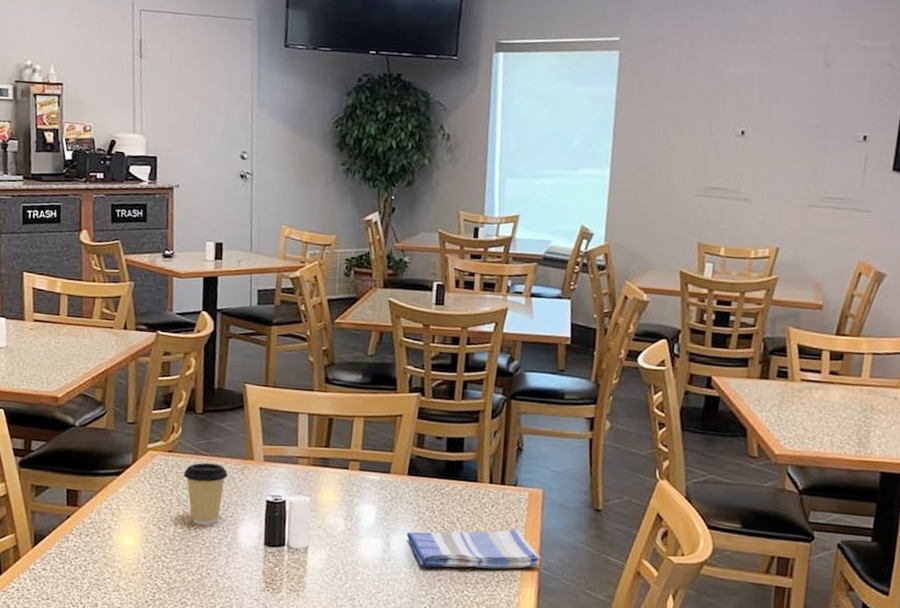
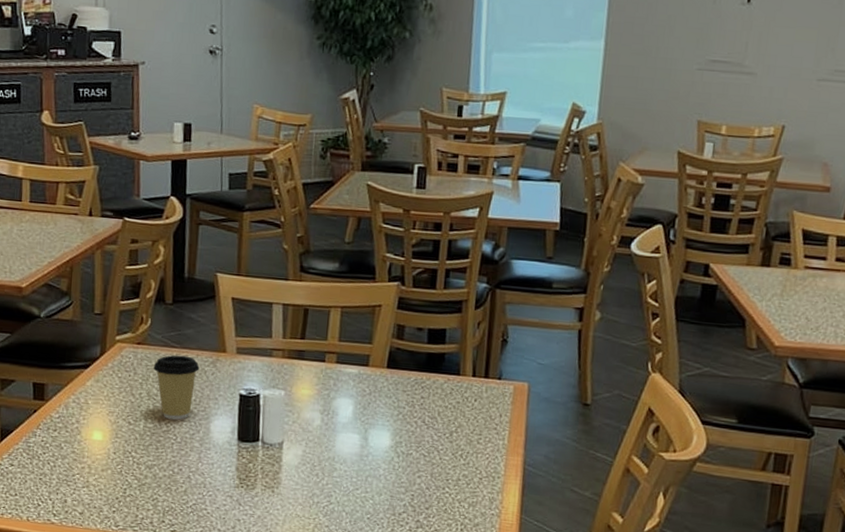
dish towel: present [406,529,541,569] -> none [385,424,525,466]

